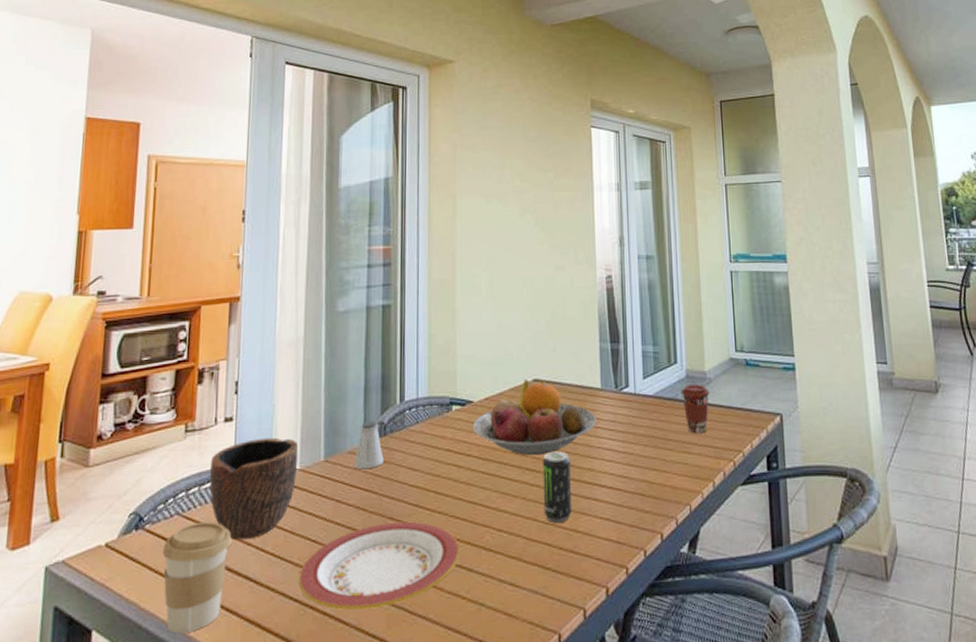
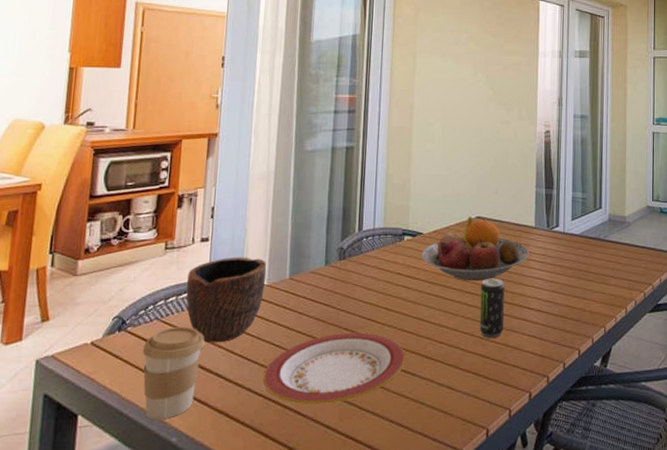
saltshaker: present [354,420,384,470] -> none [316,246,342,287]
coffee cup: present [680,385,710,434] -> none [603,227,628,269]

